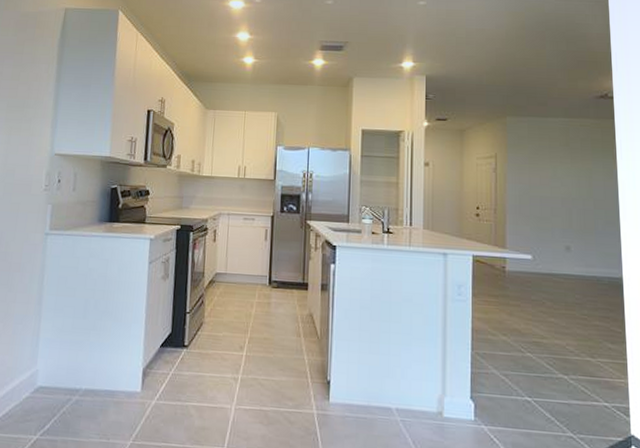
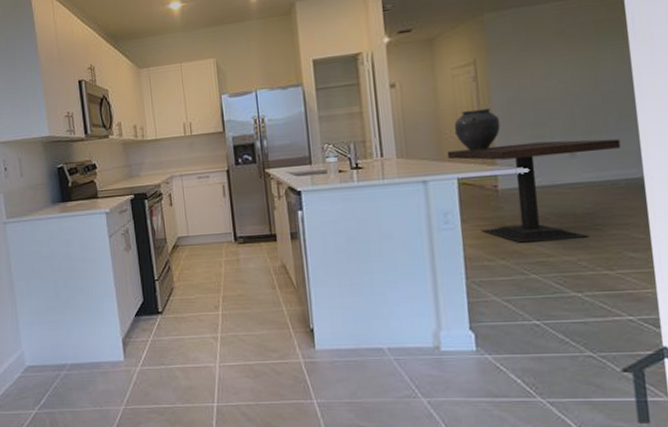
dining table: none [466,230,606,325] -> present [447,139,621,243]
ceramic pot: none [474,196,512,235] -> present [454,108,501,152]

